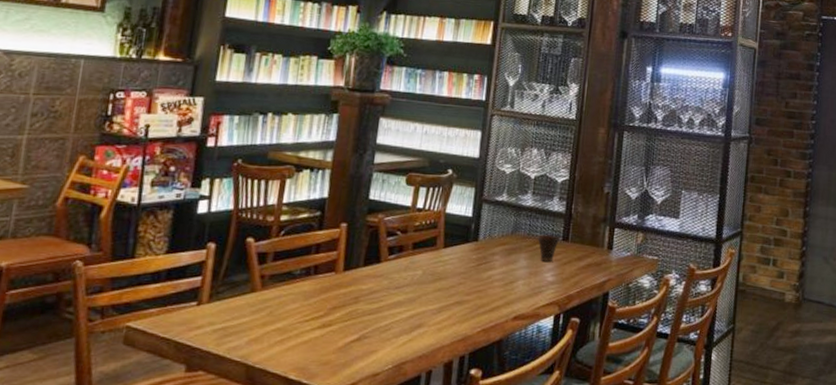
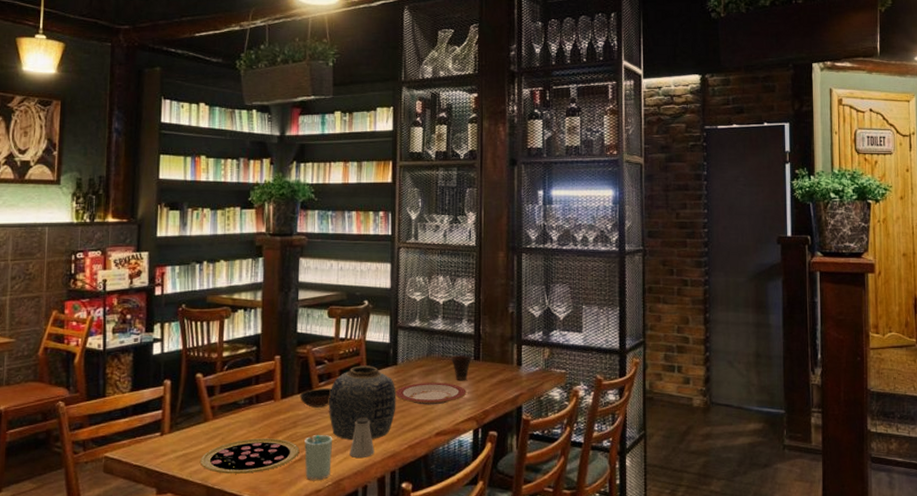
pizza: none [241,313,359,352] -> present [200,438,300,474]
cup: none [362,312,399,364] -> present [304,434,333,481]
bowl: none [365,262,402,283] -> present [300,388,332,408]
vase: none [396,239,474,321] -> present [329,365,396,441]
saltshaker: none [415,296,444,340] -> present [349,418,374,458]
plate: none [473,262,551,287] -> present [395,382,466,405]

